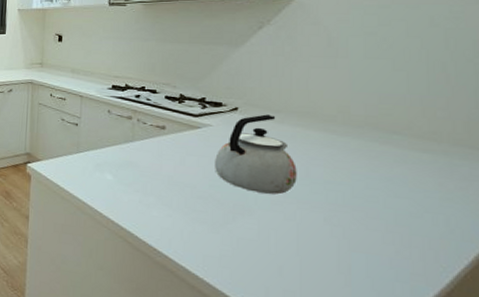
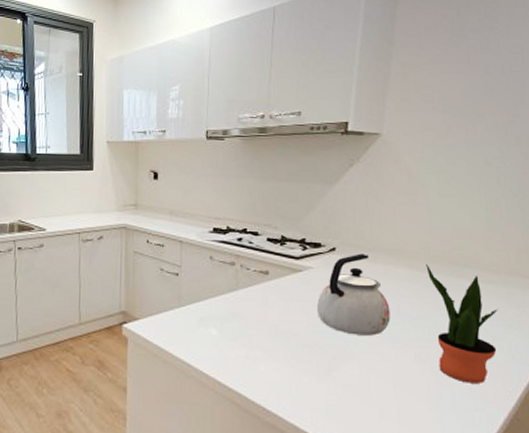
potted plant: none [344,128,436,255] -> present [426,263,499,383]

